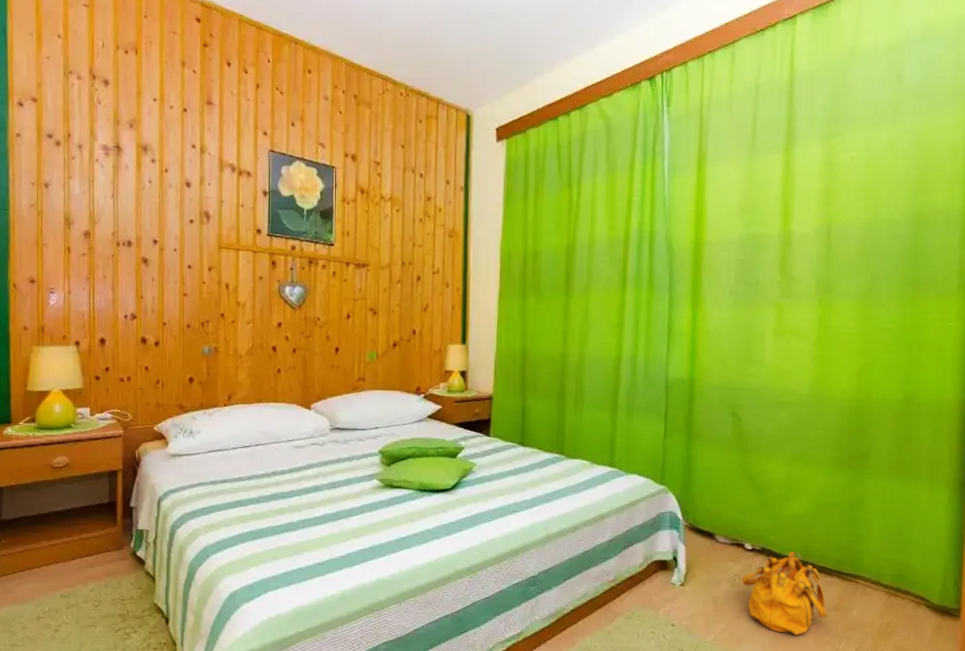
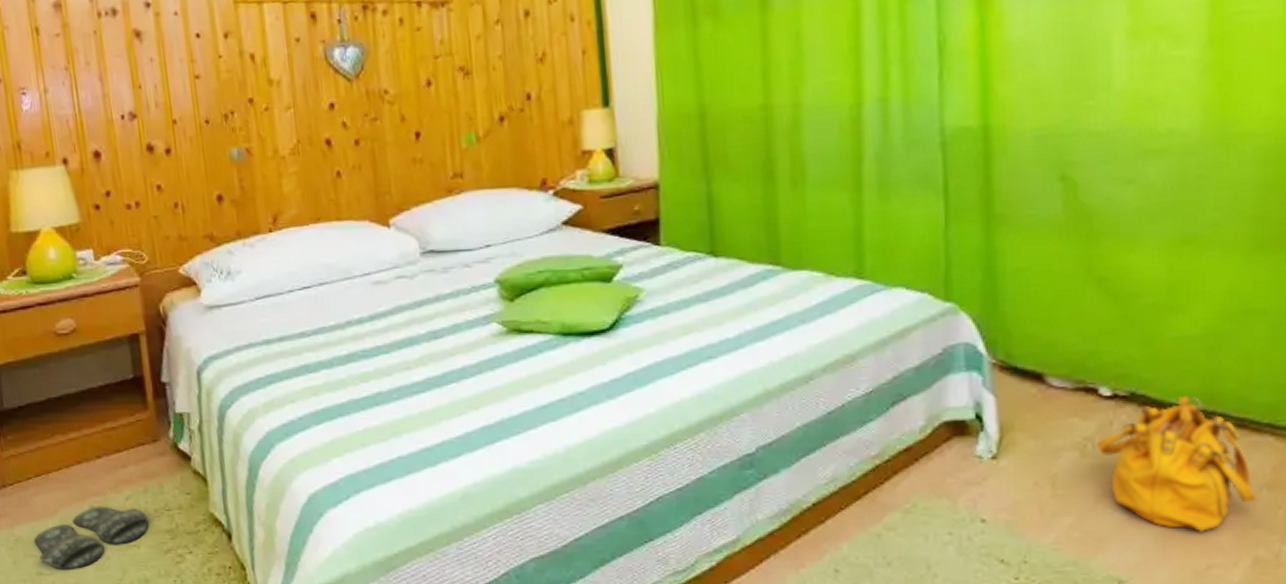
slippers: none [12,595,106,643] -> present [34,506,149,571]

